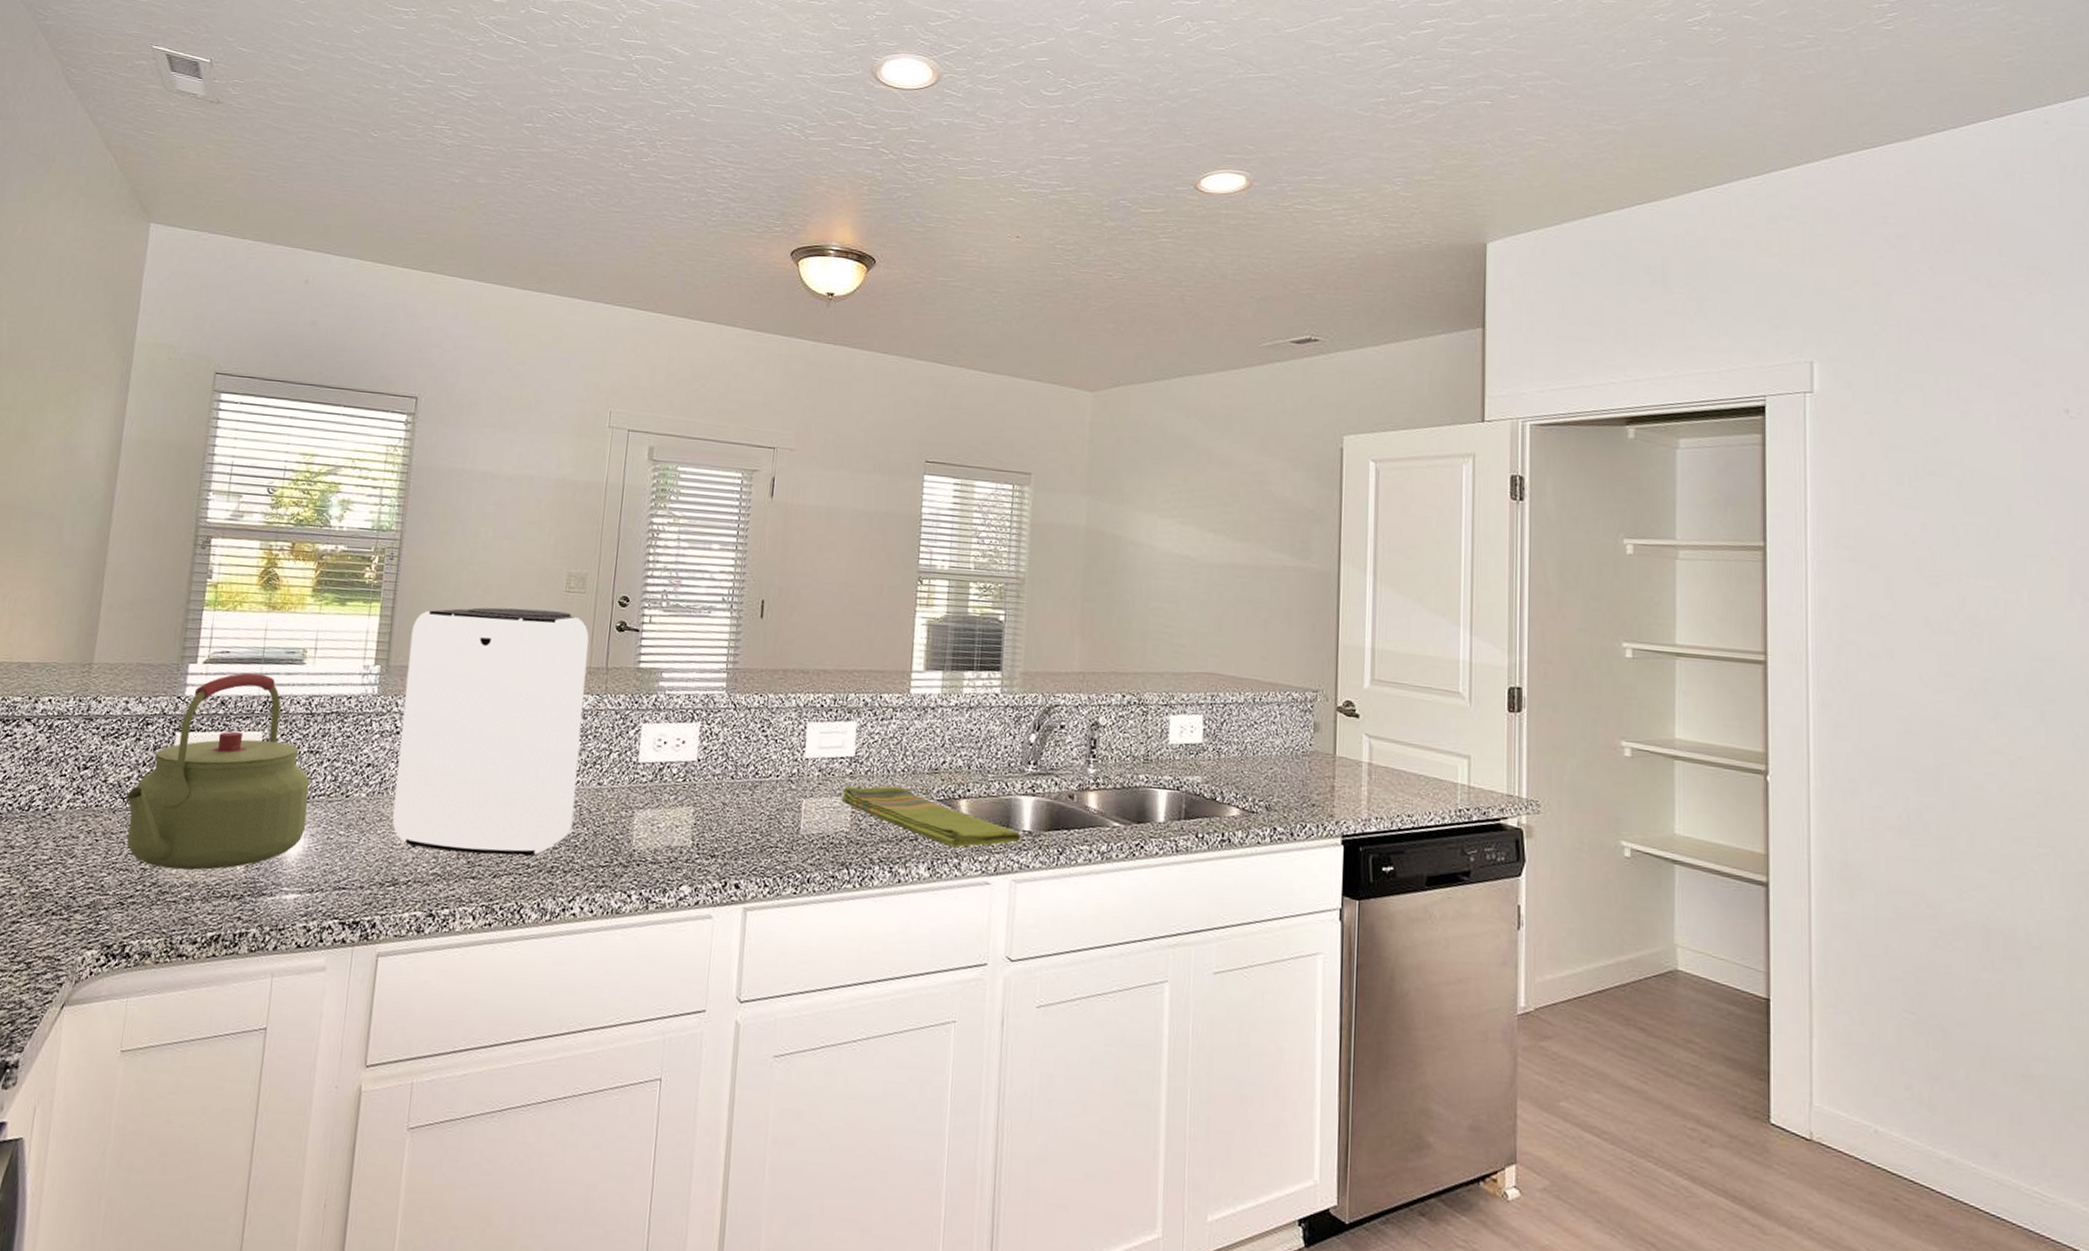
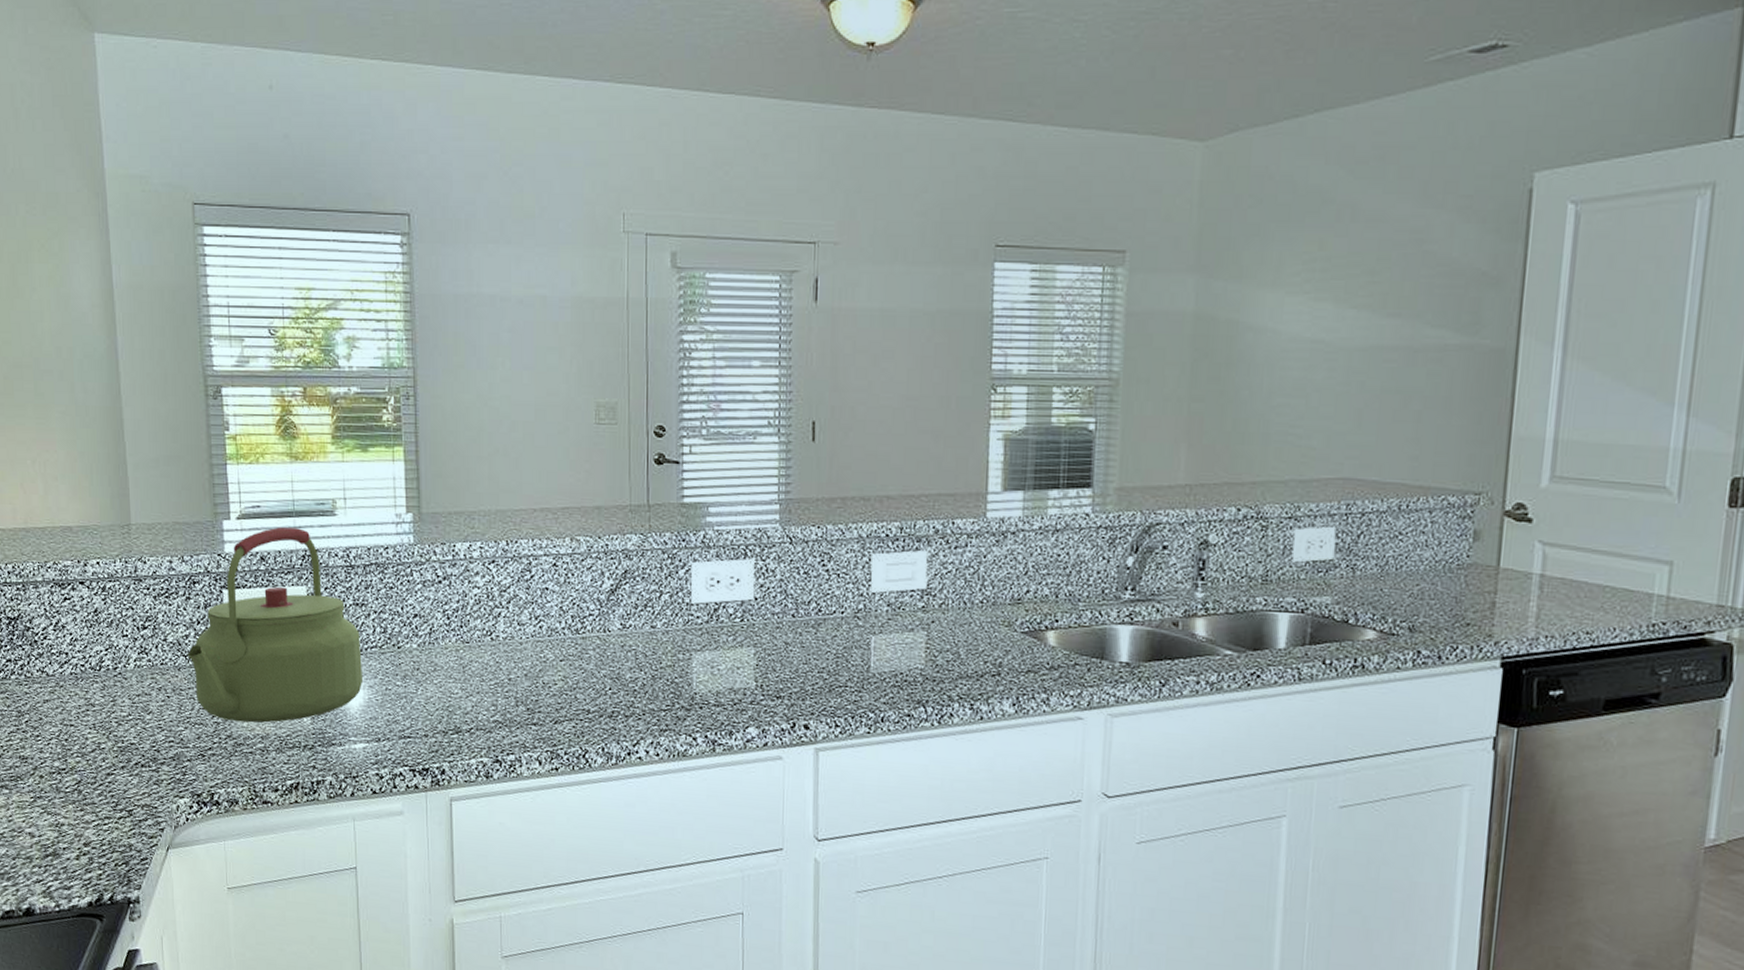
coffee maker: present [392,607,589,857] -> none [439,444,629,702]
dish towel: present [841,786,1021,847] -> none [914,619,1118,681]

